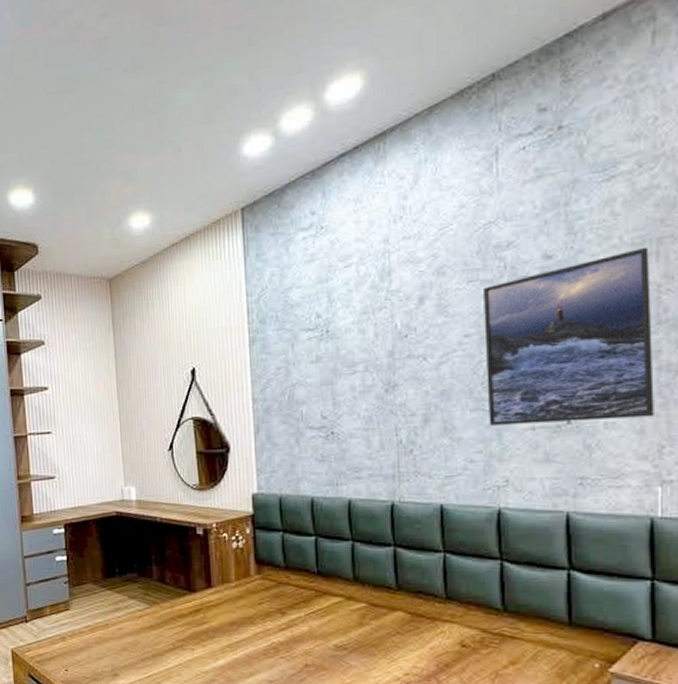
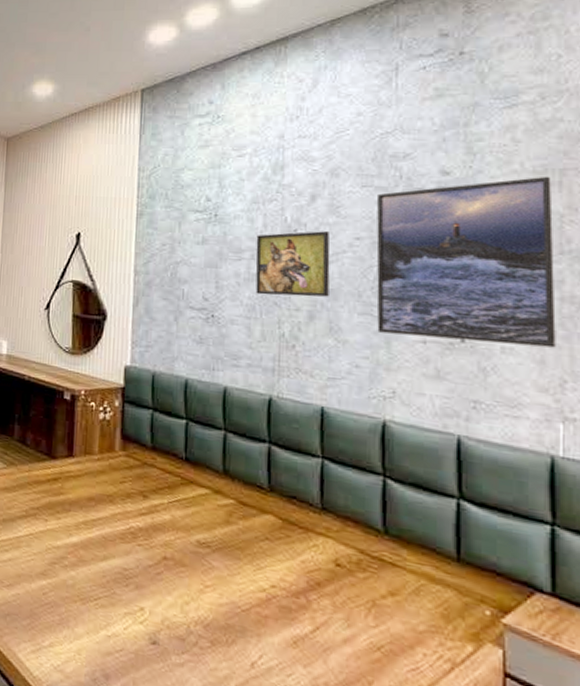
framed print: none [368,333,442,405] -> present [255,231,330,297]

